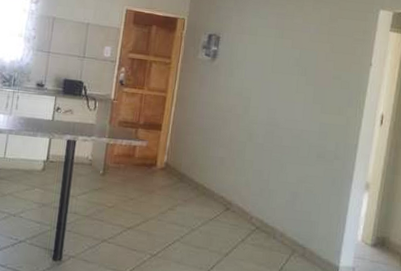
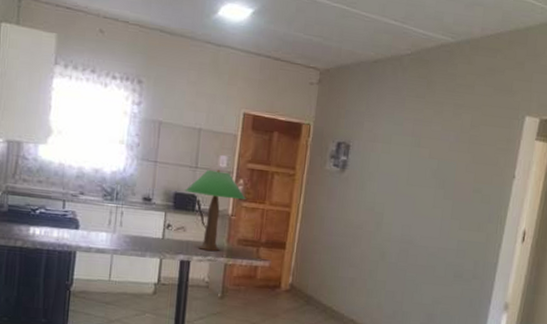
table lamp: none [73,58,127,133] -> present [185,169,246,252]

